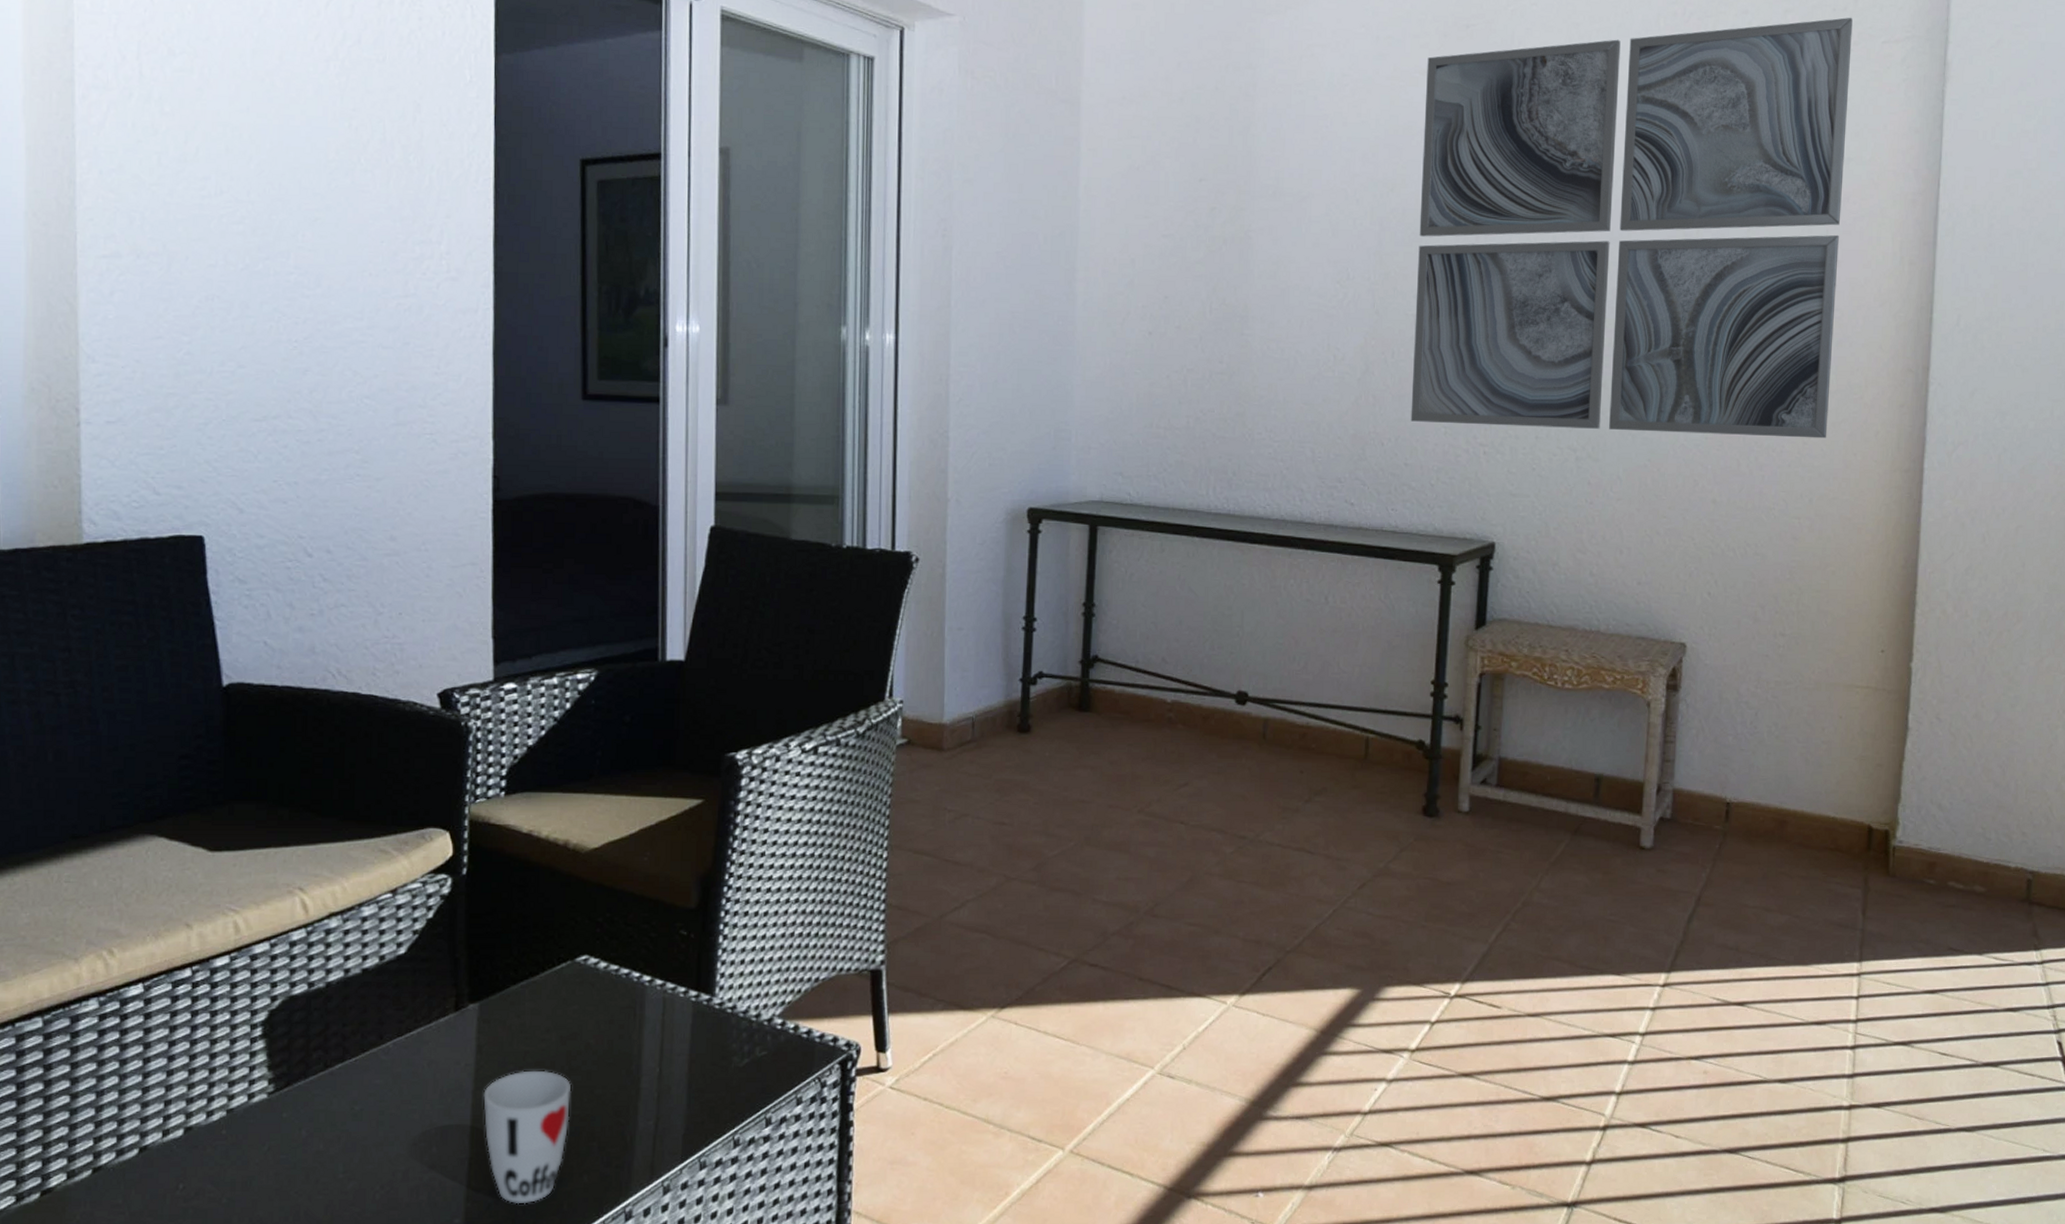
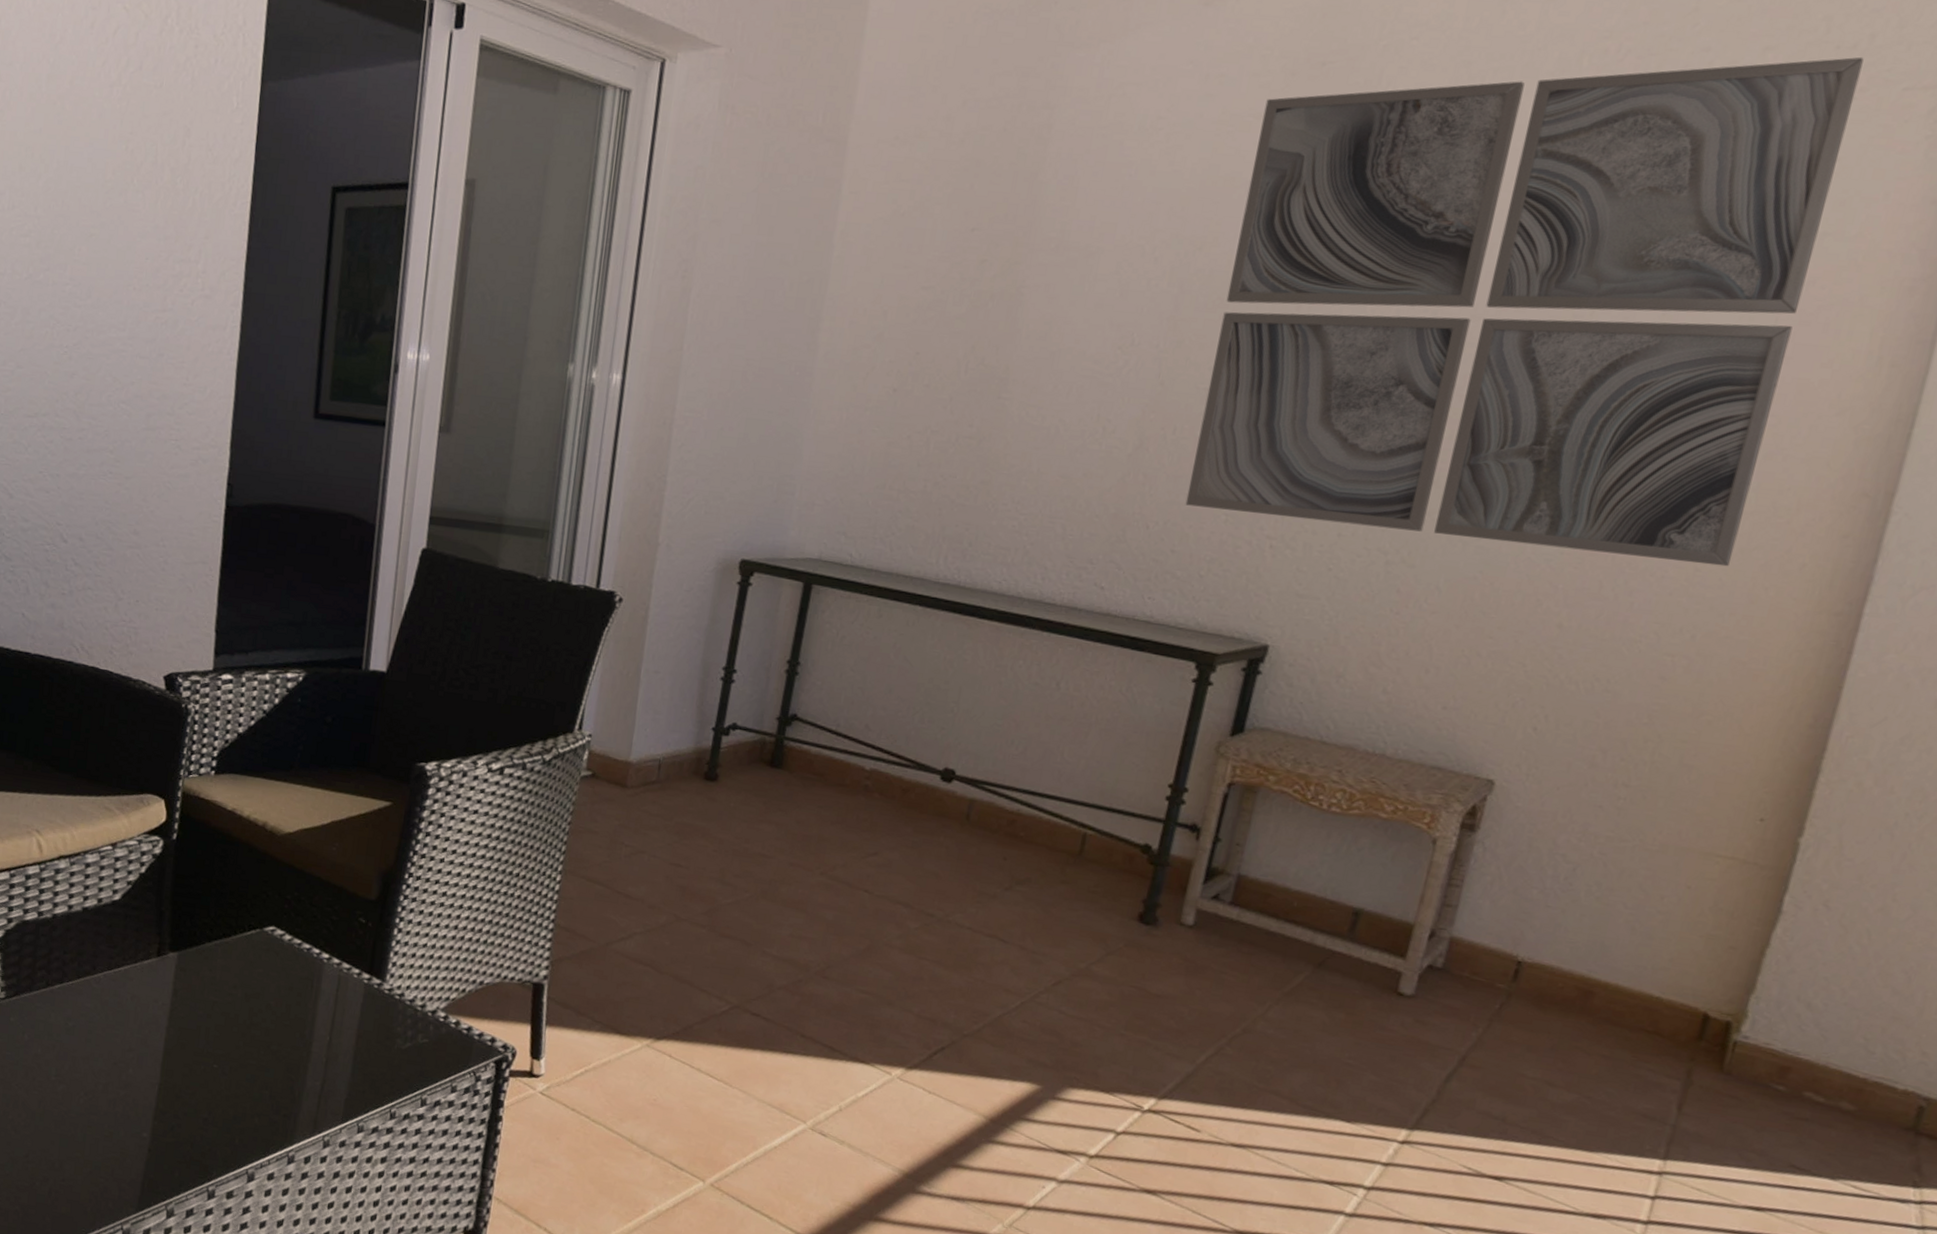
cup: present [483,1070,572,1205] -> none [174,1017,251,1133]

